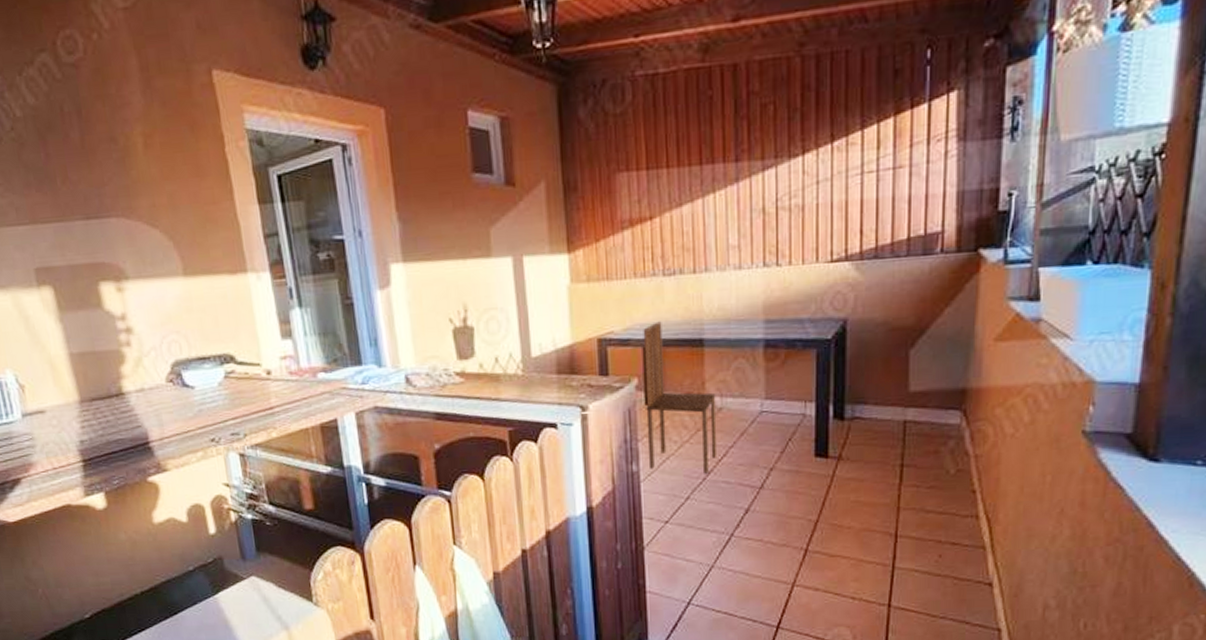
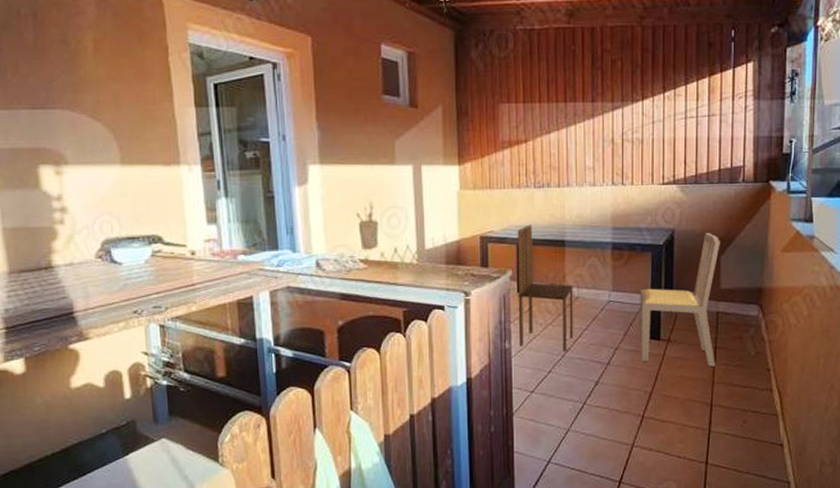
dining chair: none [801,321,909,489] -> present [640,233,720,366]

